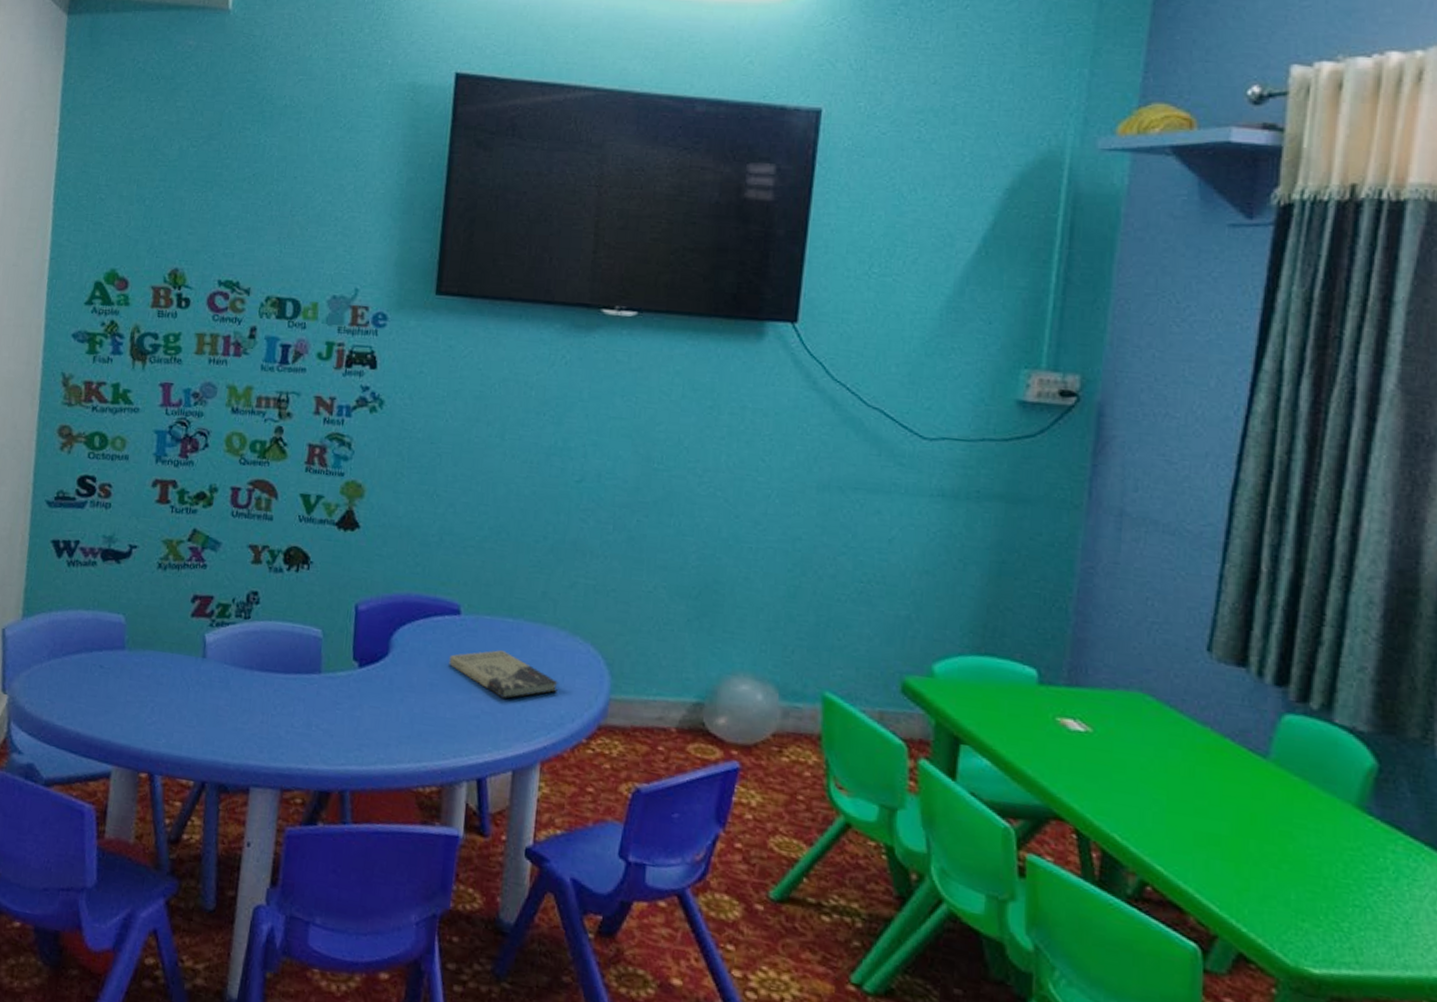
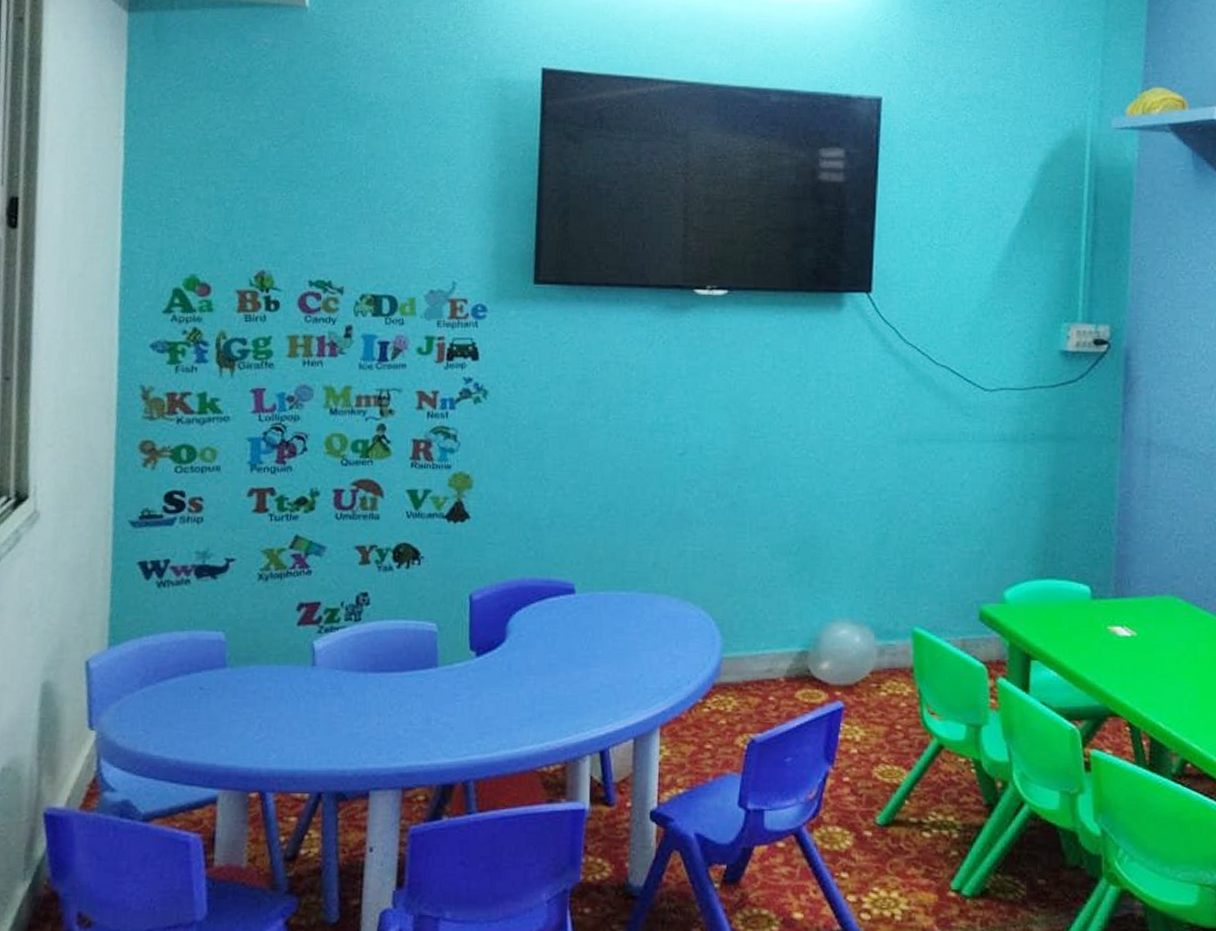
book: present [449,649,558,699] -> none [566,622,673,671]

